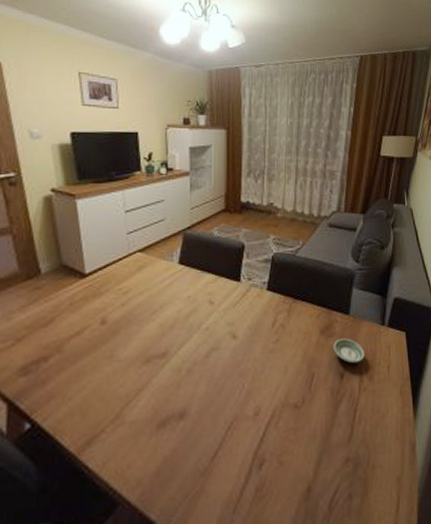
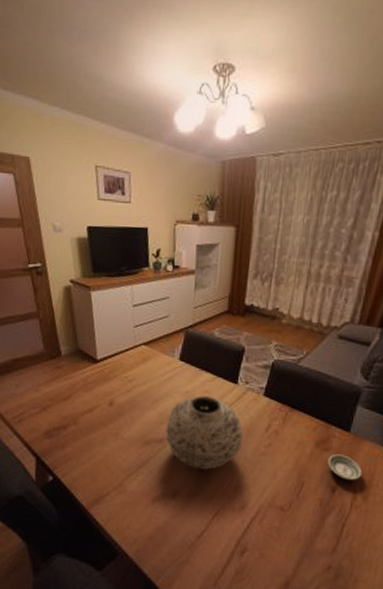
vase: none [168,298,250,380] -> present [166,396,243,470]

